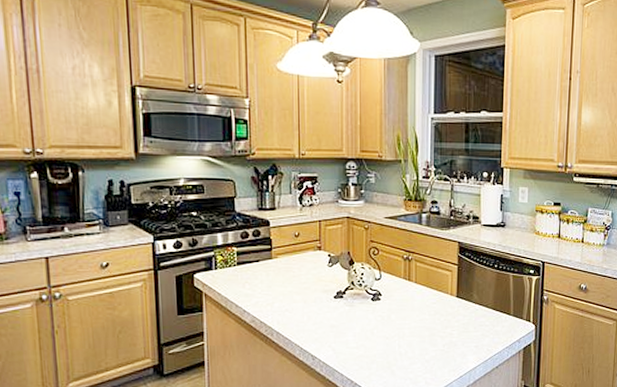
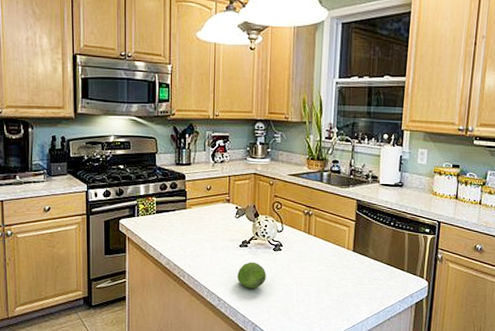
fruit: none [332,314,365,344] -> present [236,261,266,289]

